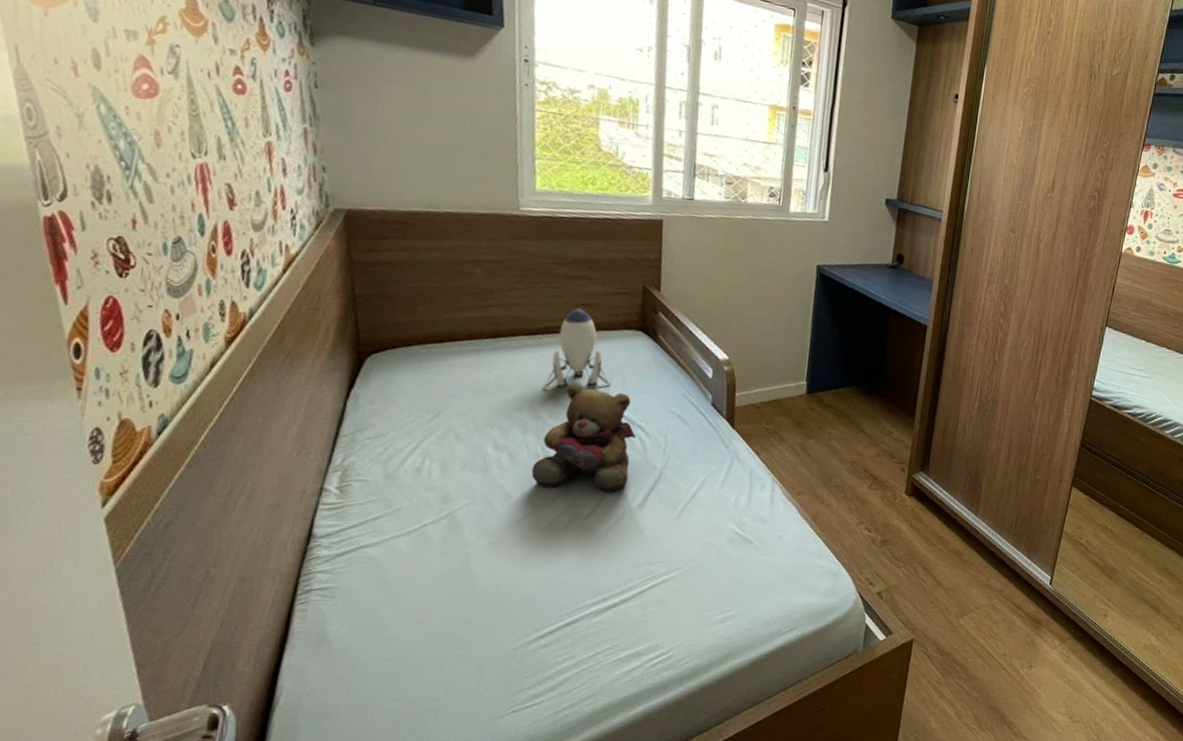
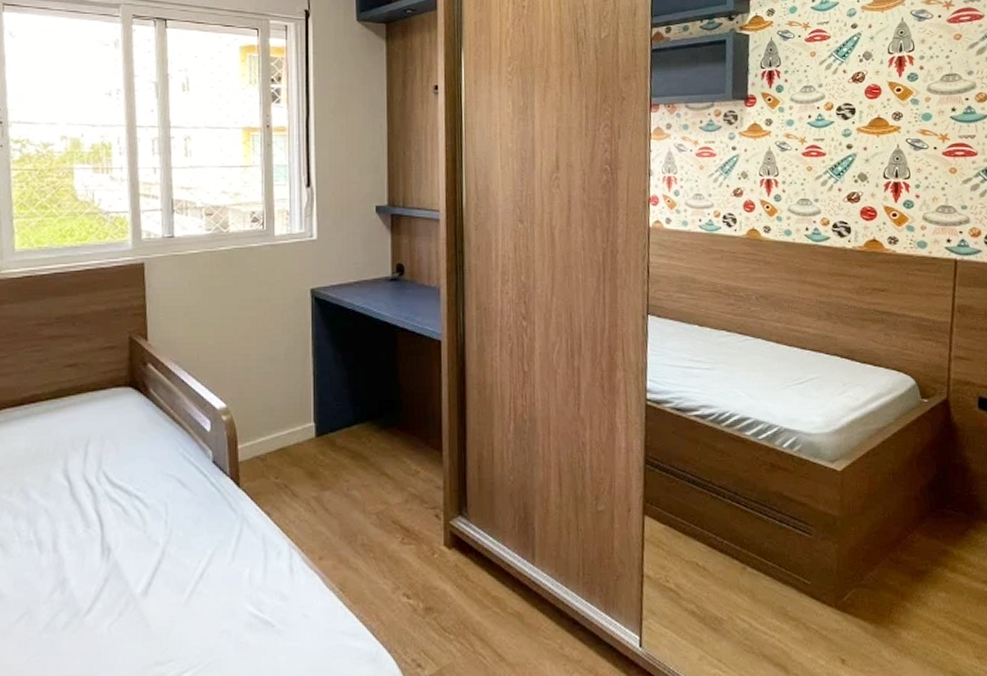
teddy bear: present [531,383,636,492] -> none [25,454,133,581]
rocket toy: present [541,308,611,391] -> none [31,370,103,467]

